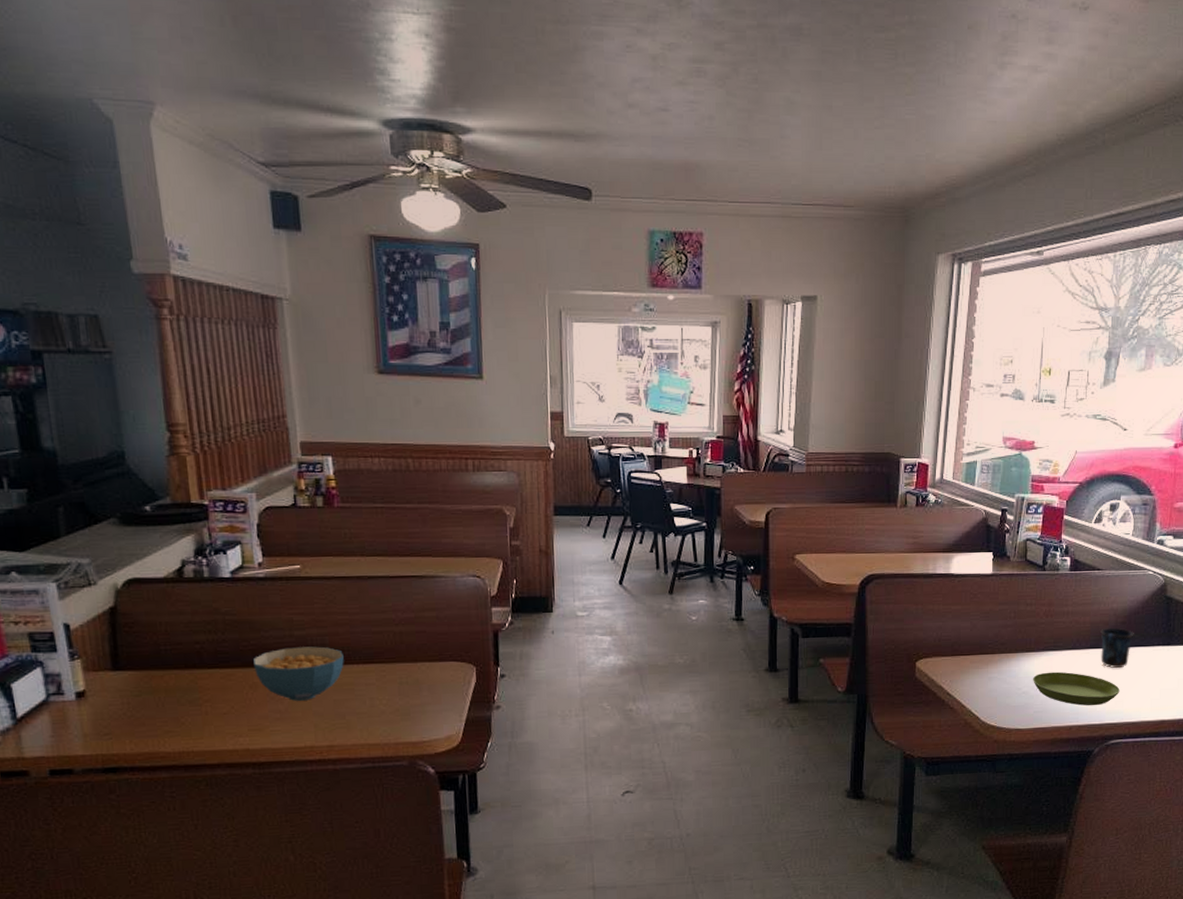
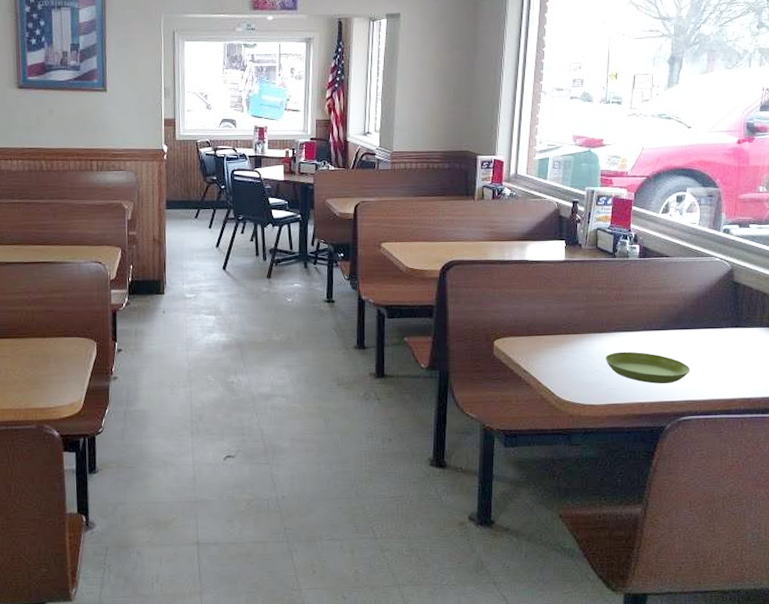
mug: present [1100,627,1134,669] -> none [670,310,703,349]

